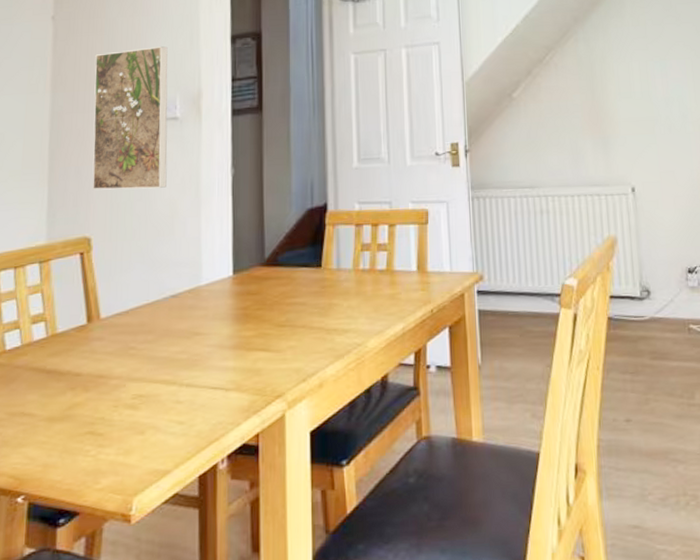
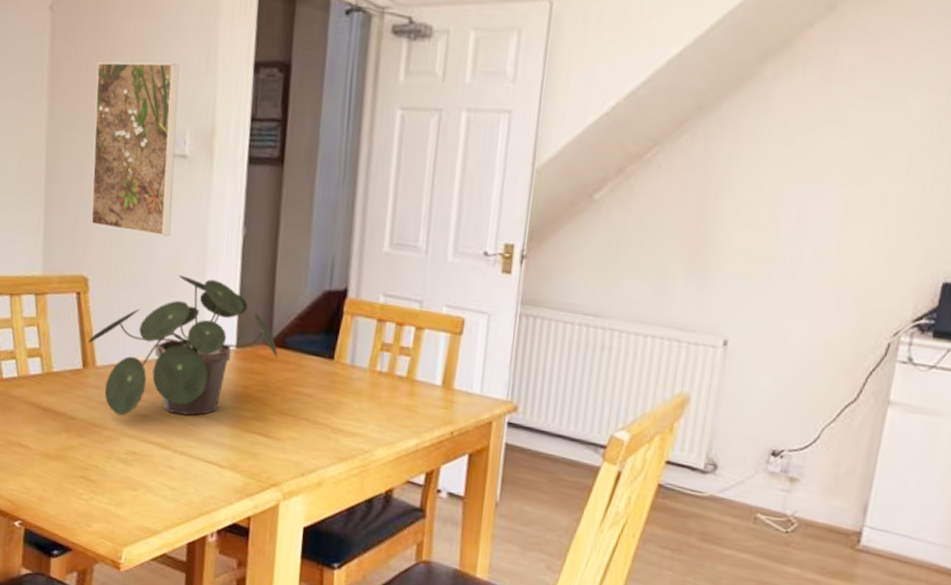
potted plant: none [92,218,271,362] -> present [88,275,278,416]

